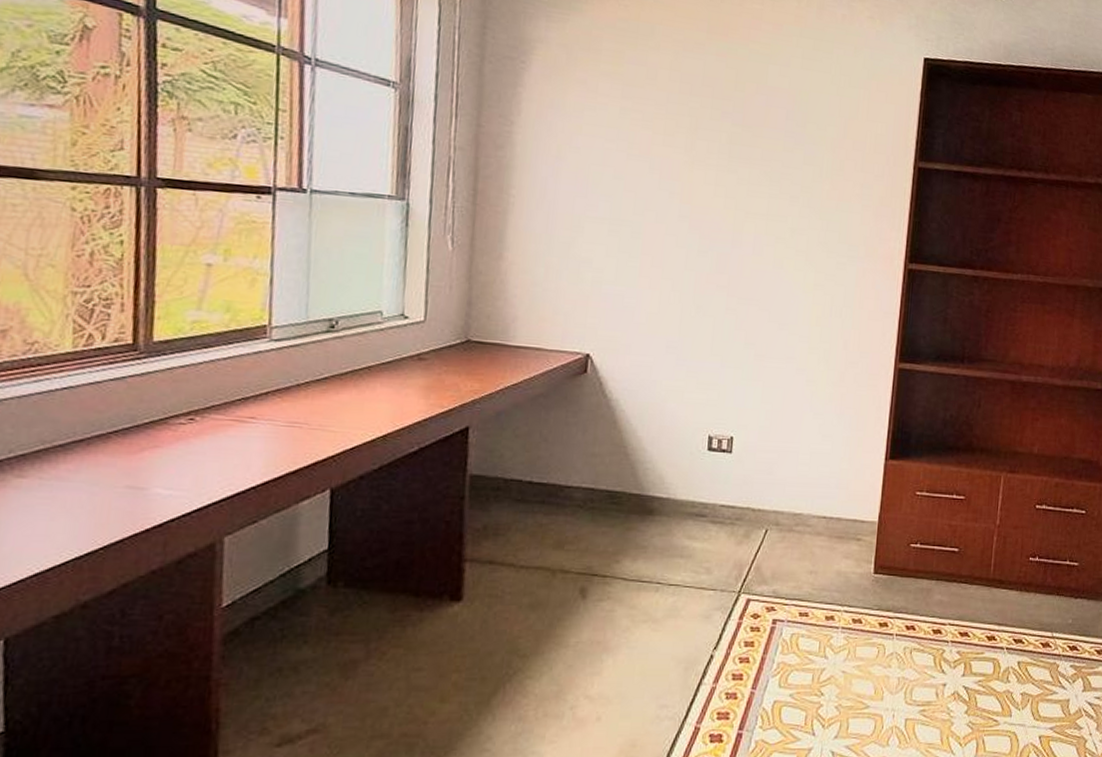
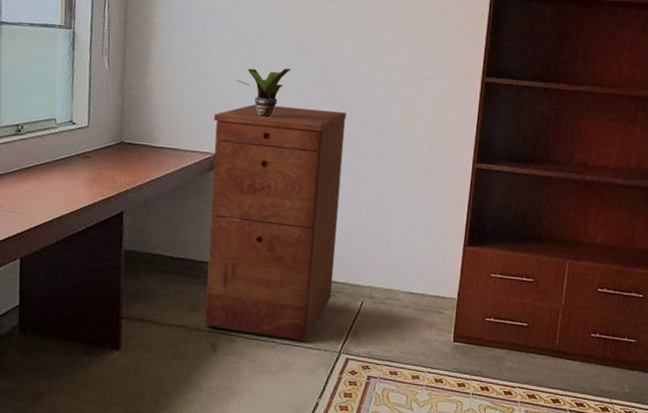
filing cabinet: none [572,294,748,581] -> present [205,104,347,341]
potted plant: none [614,251,681,310] -> present [237,68,291,117]

